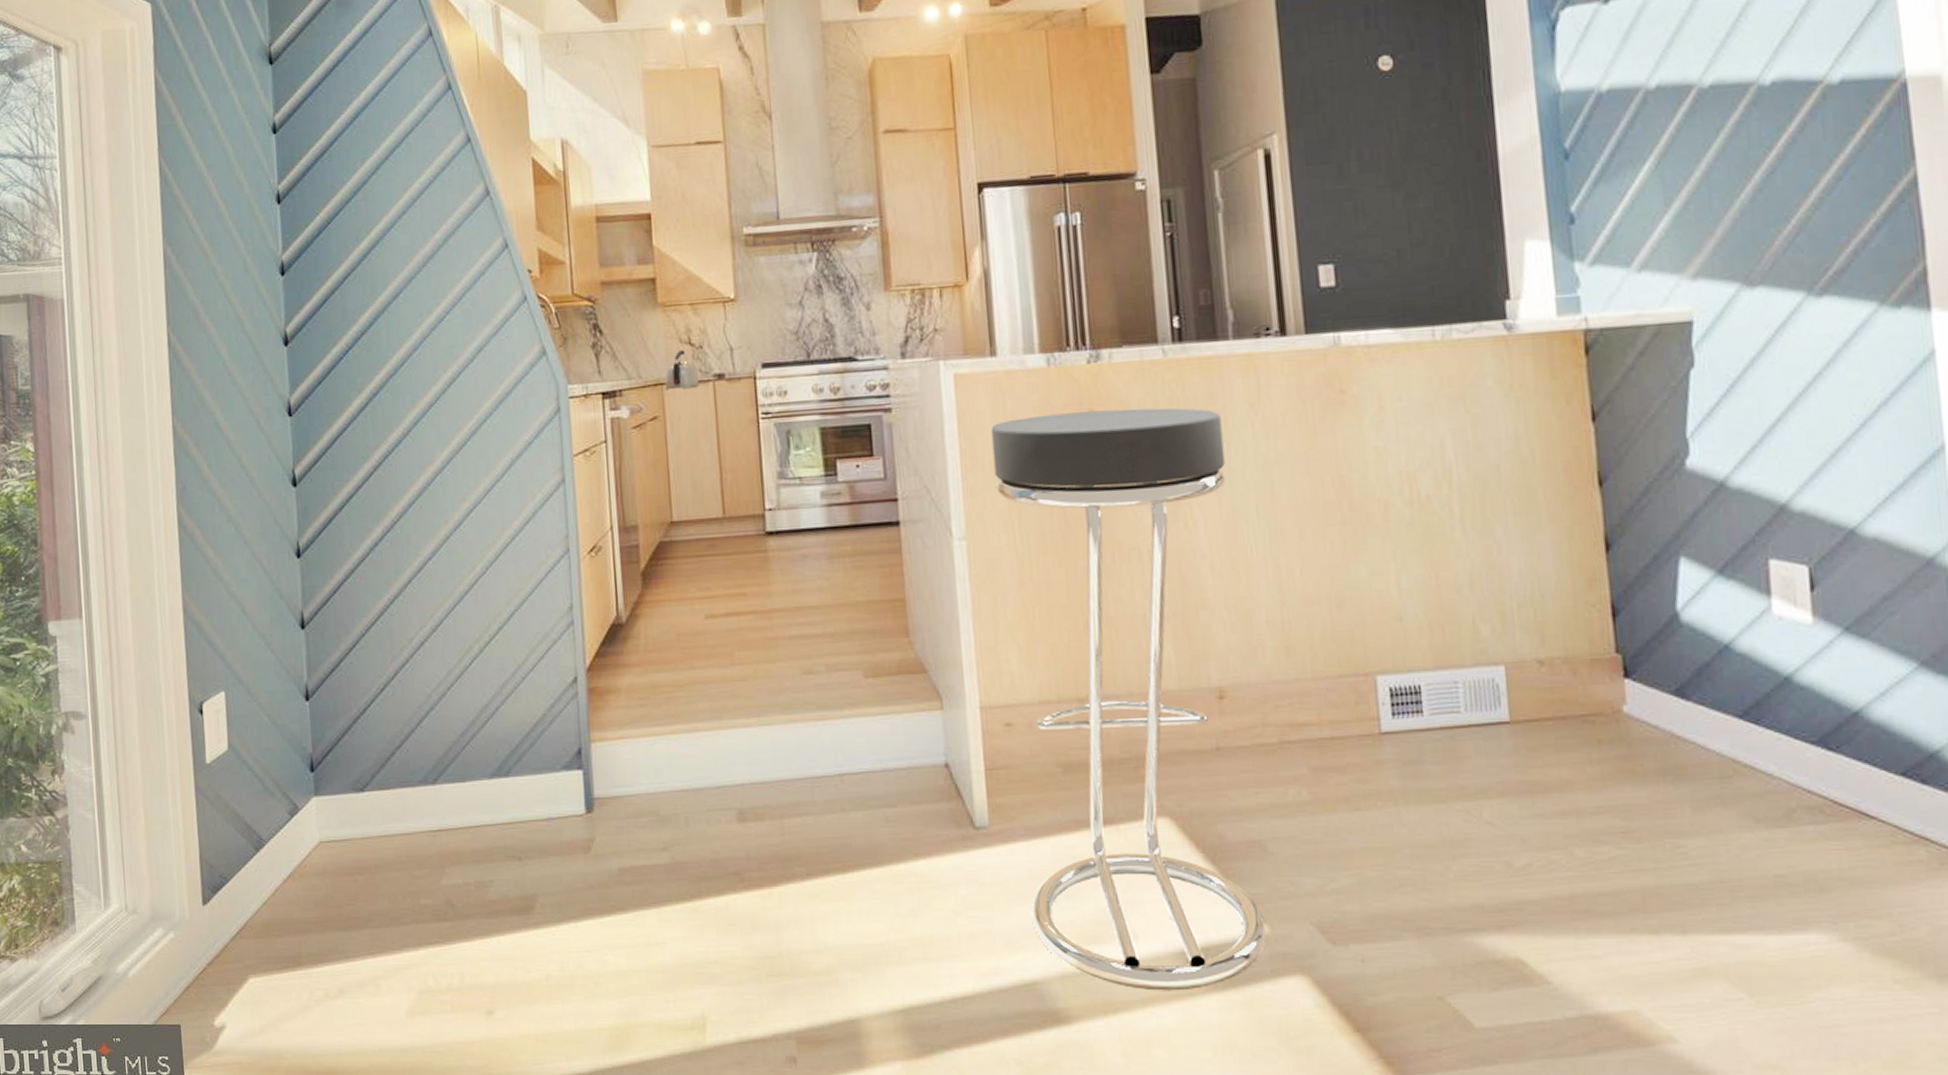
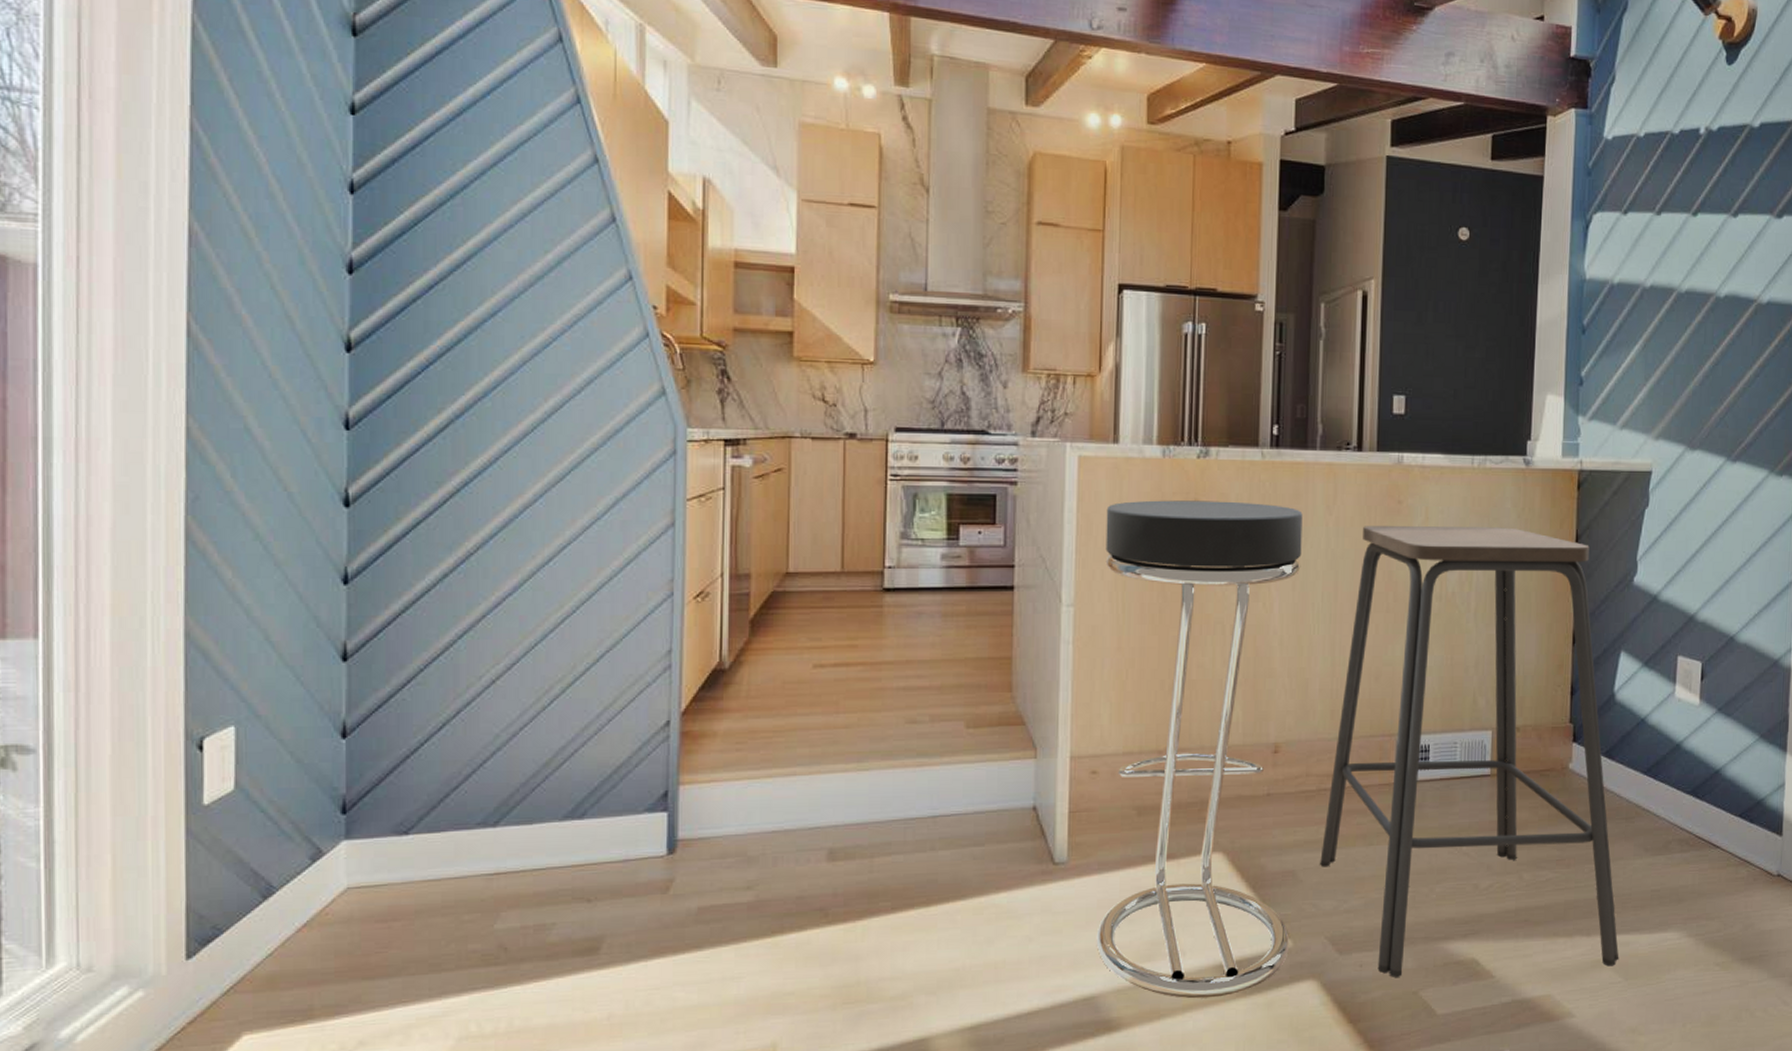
kettle: present [665,350,700,391] -> none [793,406,830,445]
bar stool: none [1292,410,1737,977] -> present [1320,526,1619,977]

